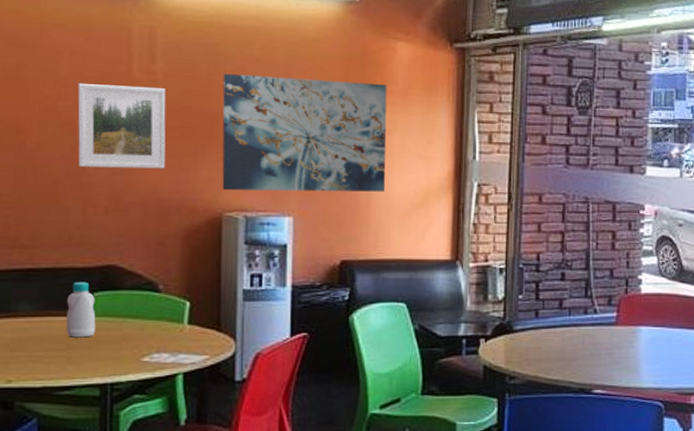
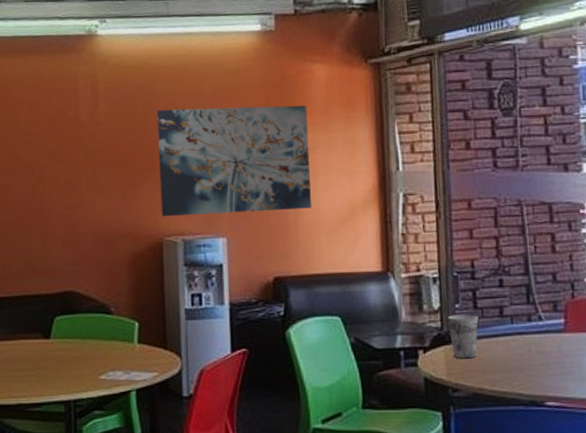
bottle: present [66,281,96,338] -> none [34,307,59,358]
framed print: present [77,84,166,169] -> none [35,128,111,204]
cup: none [510,305,539,348] -> present [447,314,479,359]

